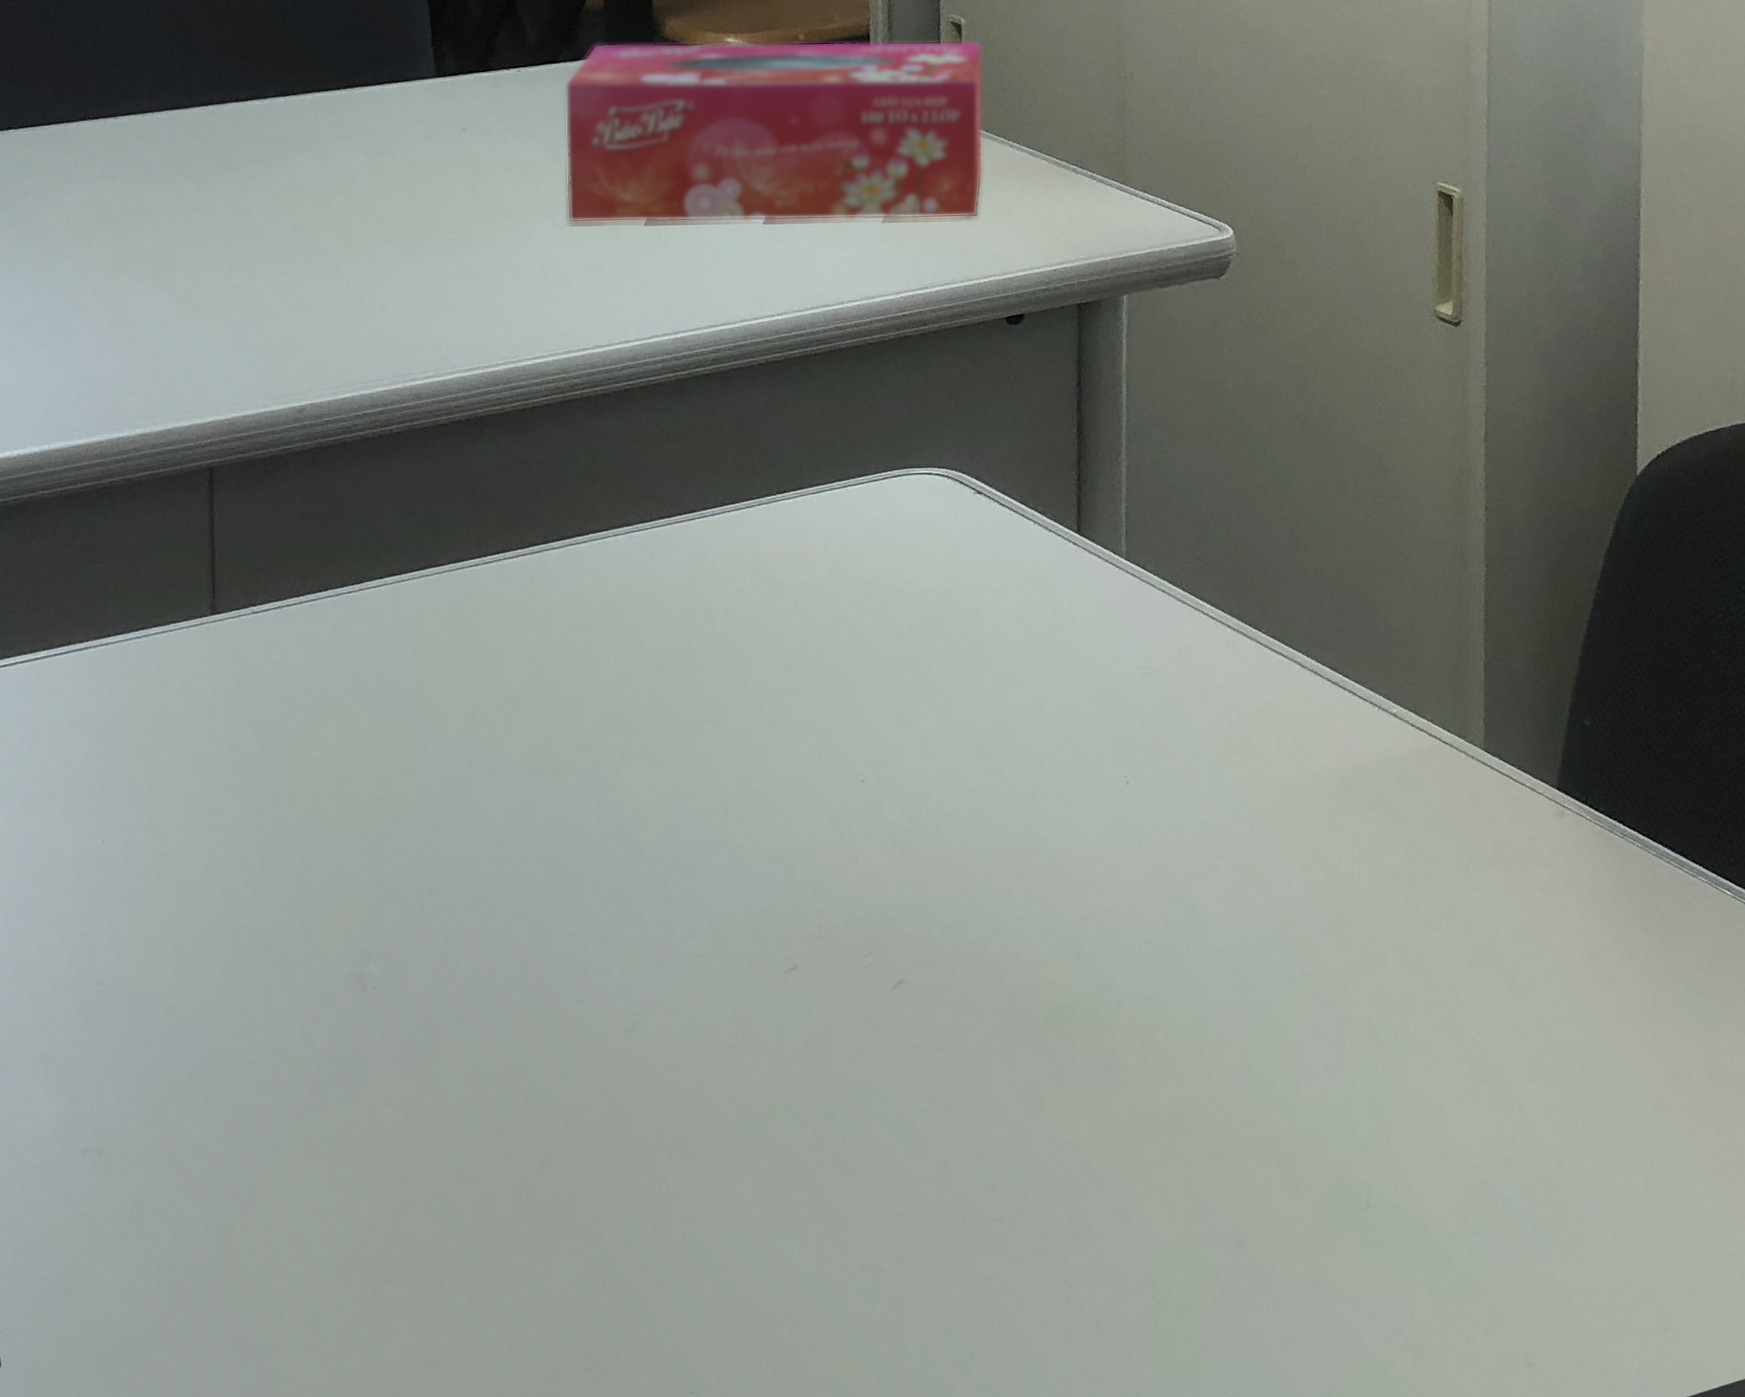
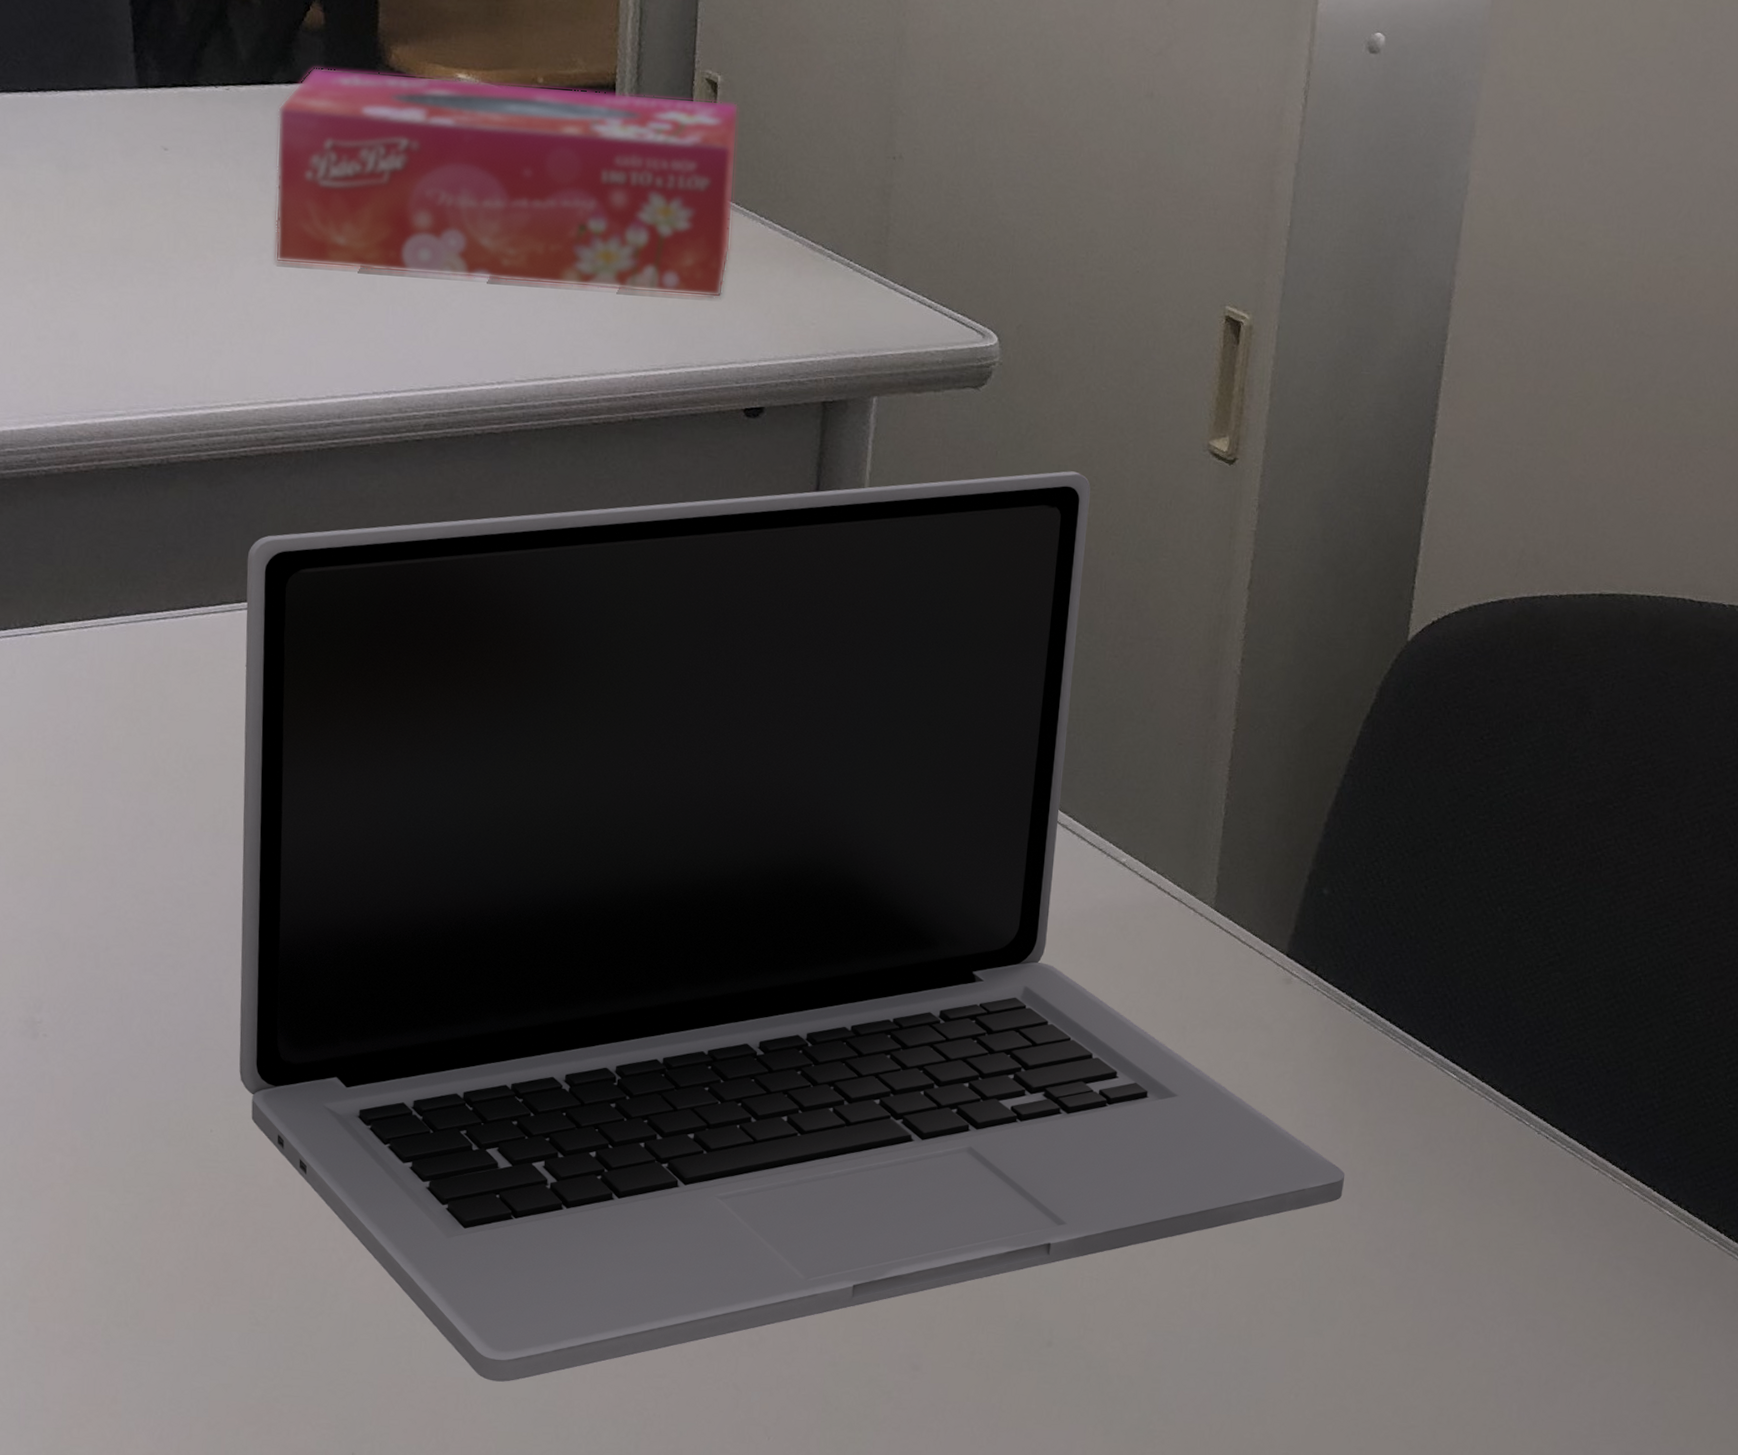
laptop: none [552,346,1637,1301] -> present [239,471,1345,1382]

